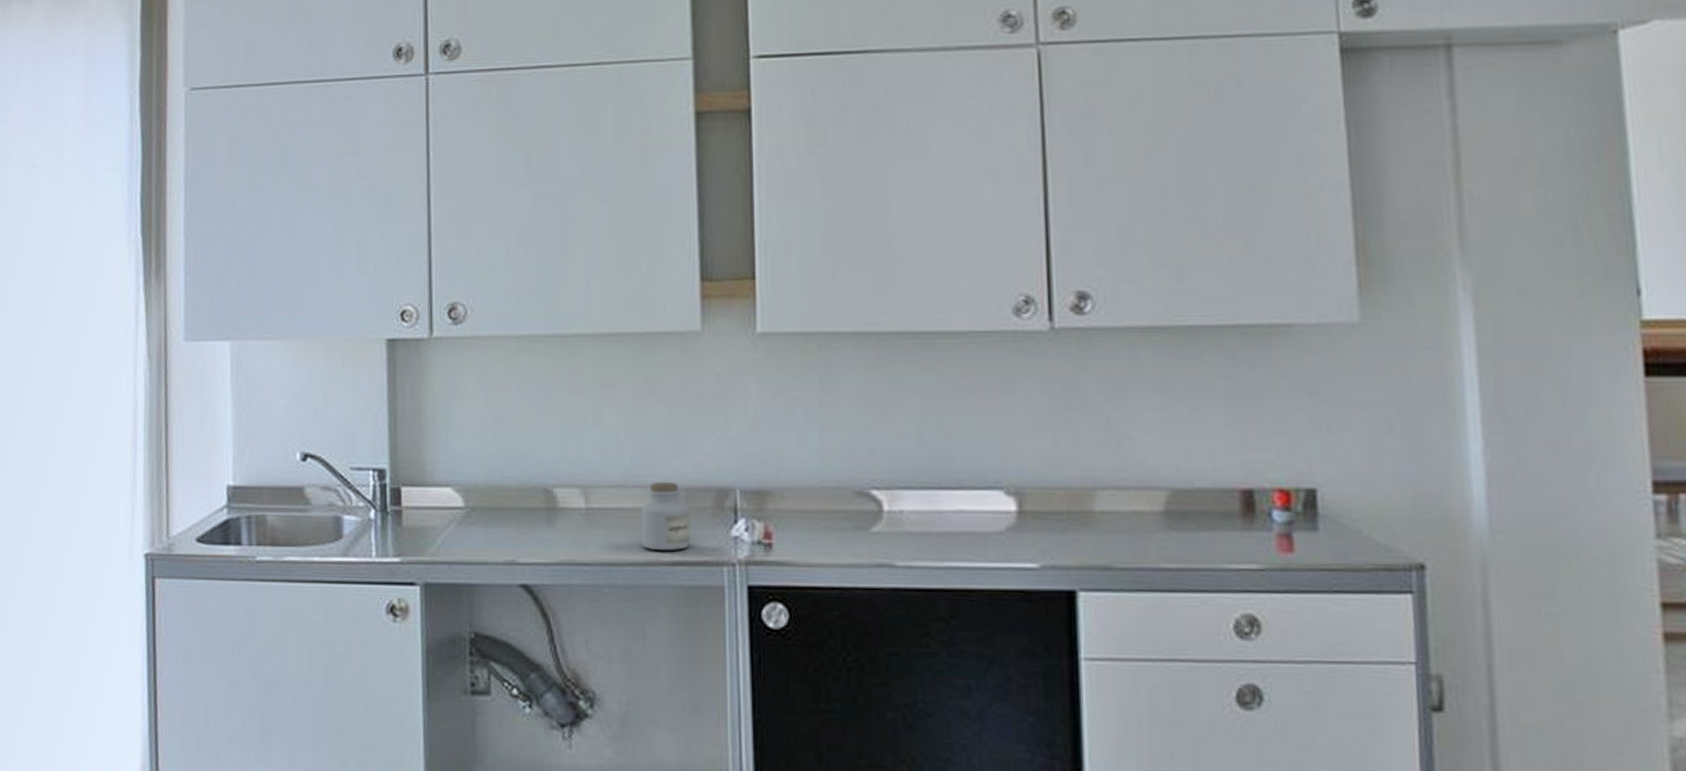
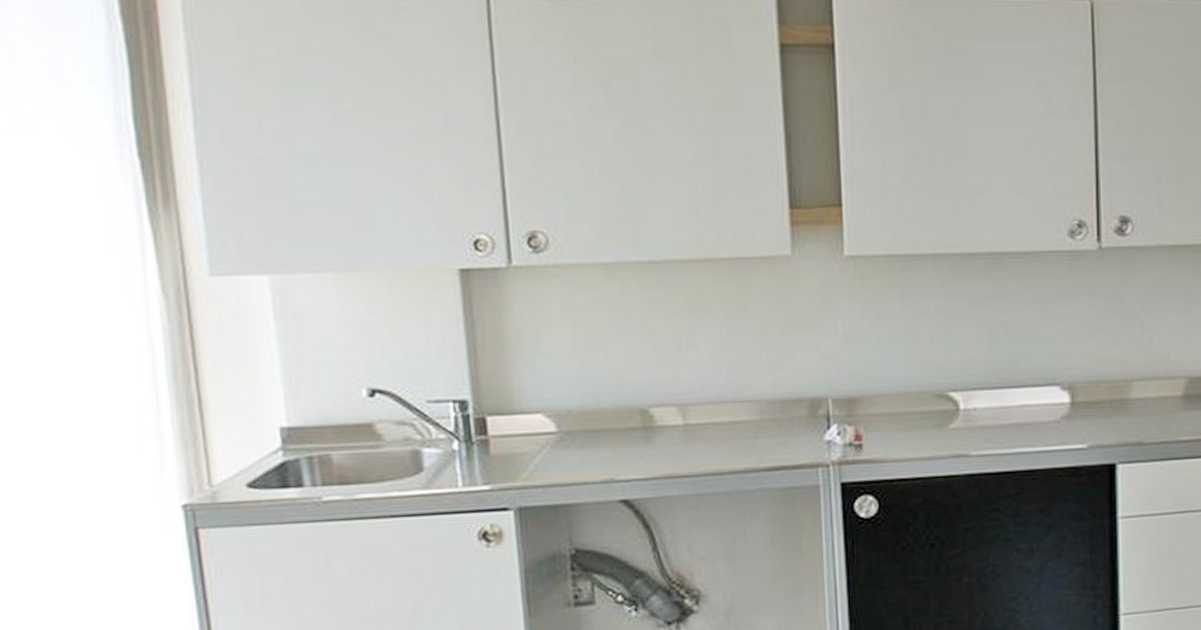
jar: present [640,482,690,550] -> none [738,396,786,458]

